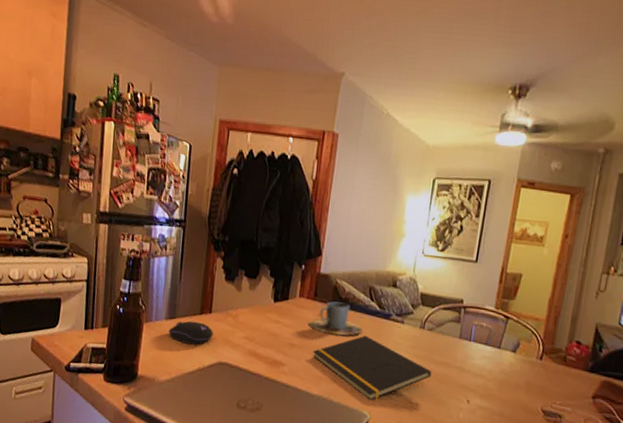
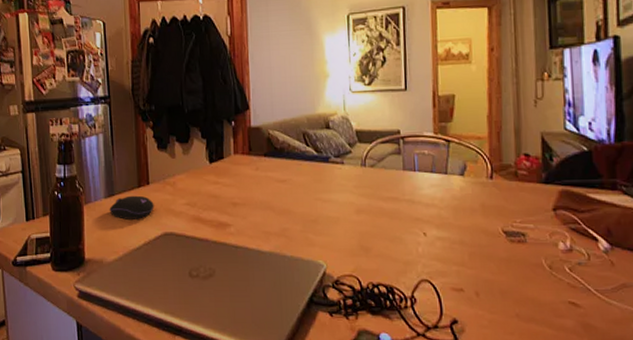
cup: present [308,301,363,336] -> none [247,153,304,187]
notepad: present [312,335,432,401] -> none [256,182,381,248]

